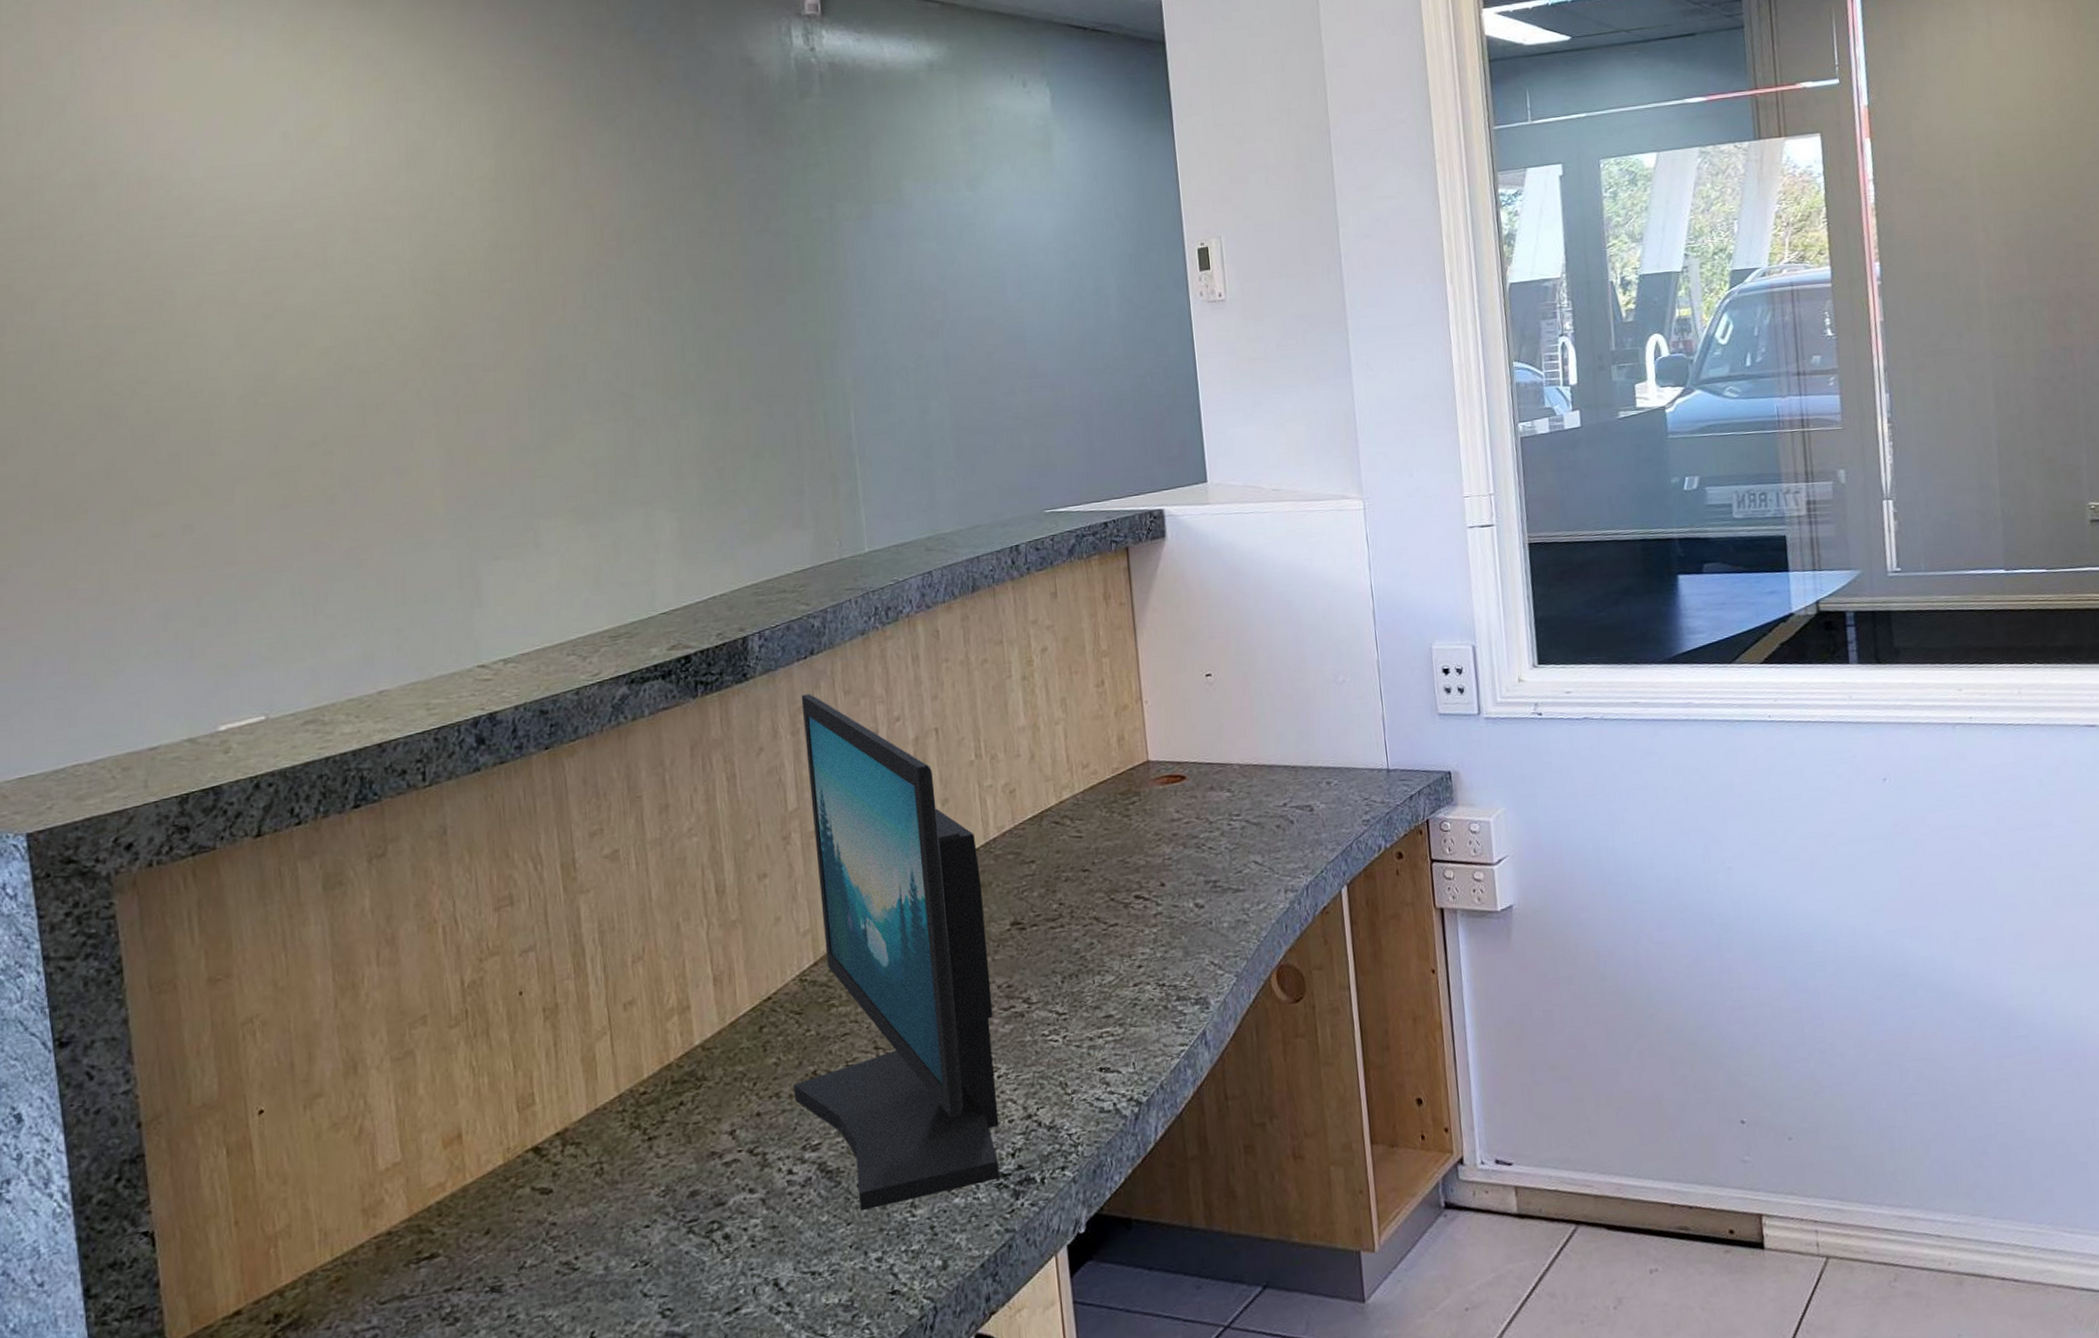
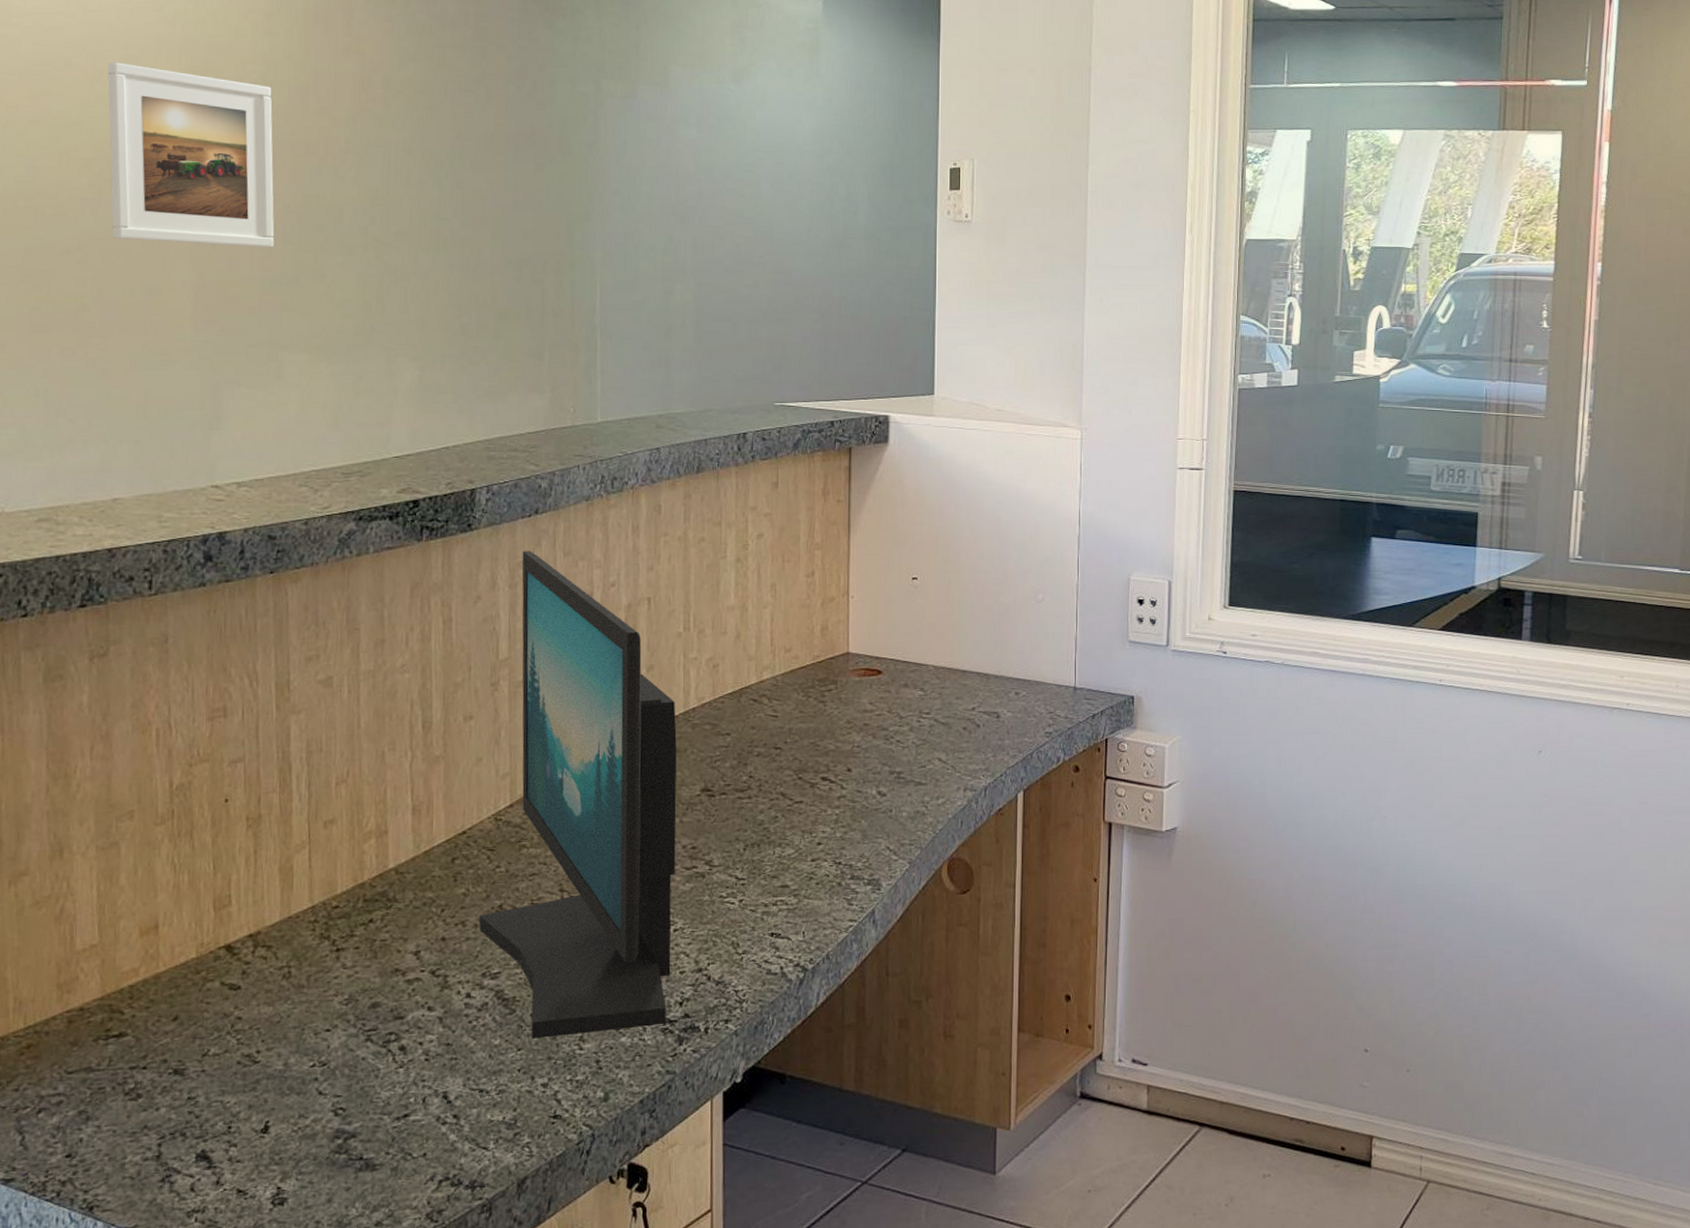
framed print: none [338,247,520,425] -> present [108,62,275,247]

